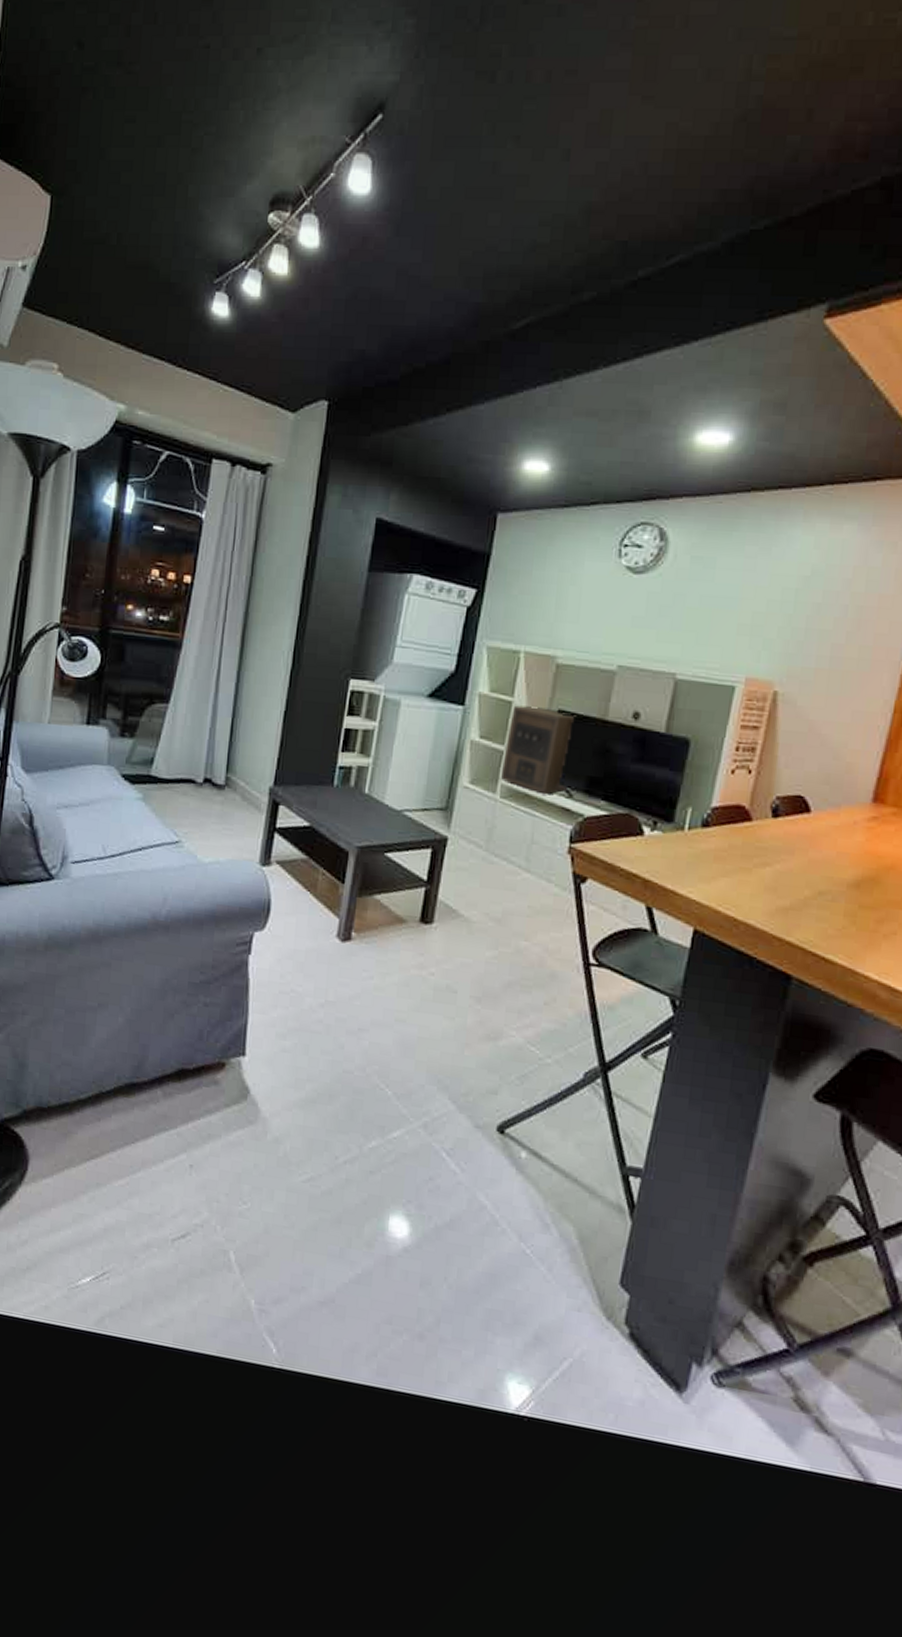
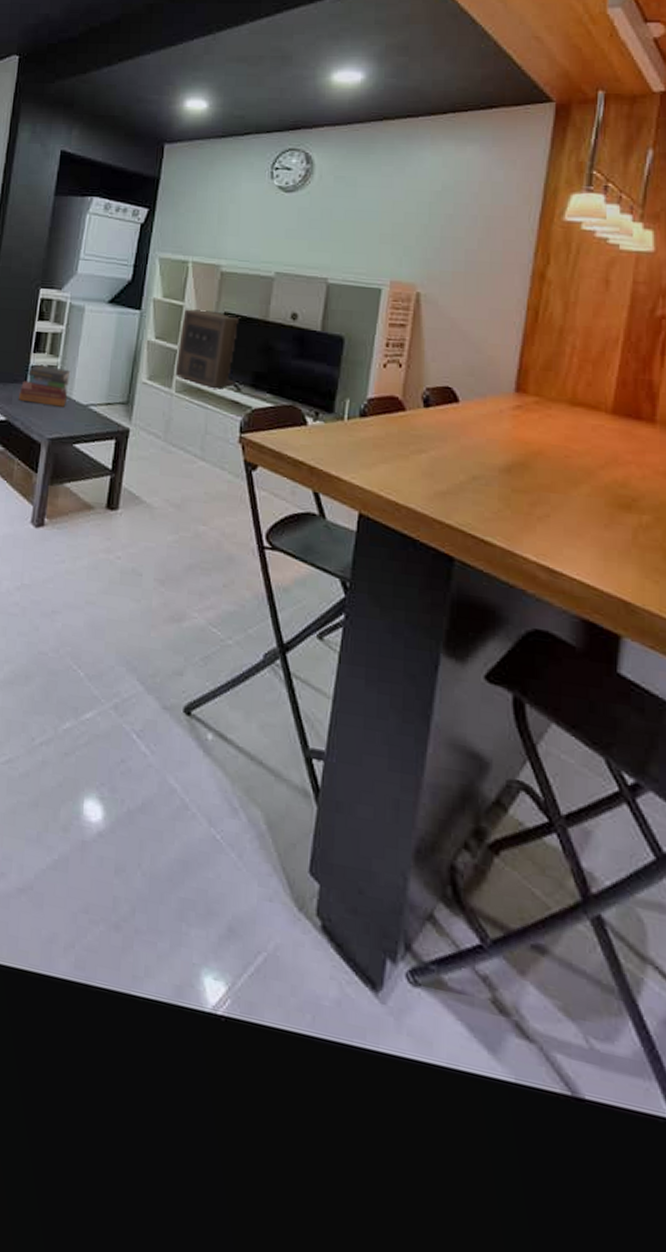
books: none [324,764,384,813] -> present [19,364,71,407]

